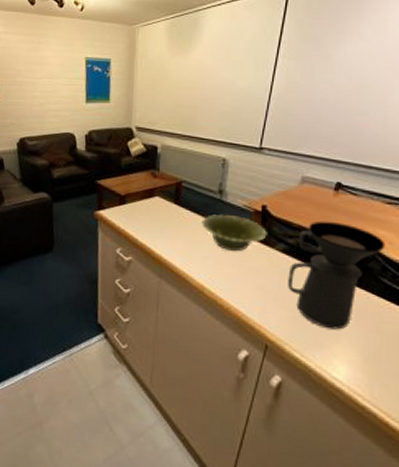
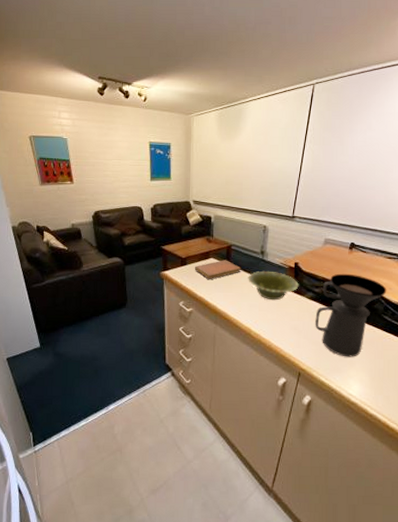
notebook: none [136,199,194,222] -> present [195,260,241,279]

